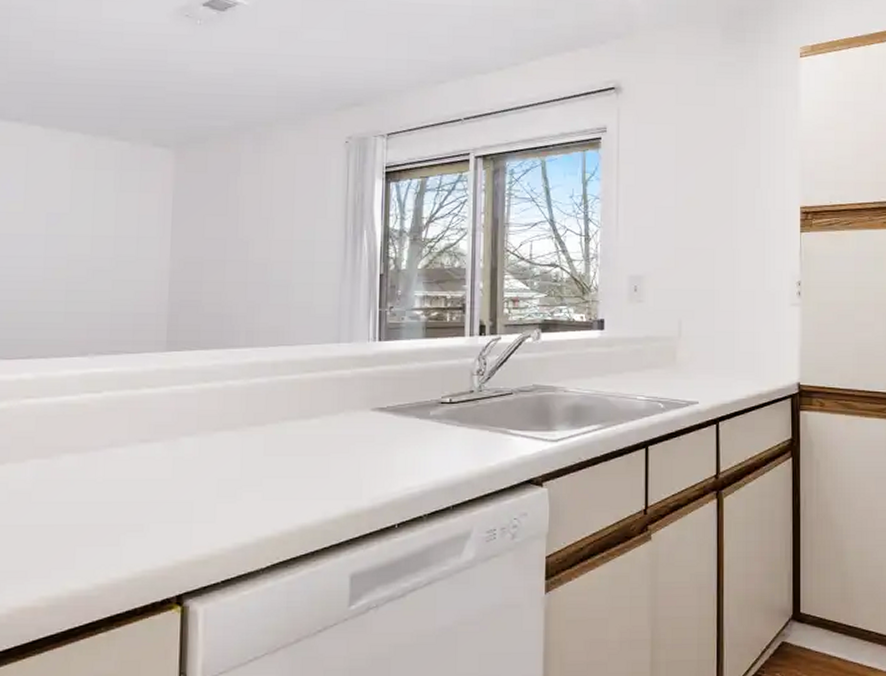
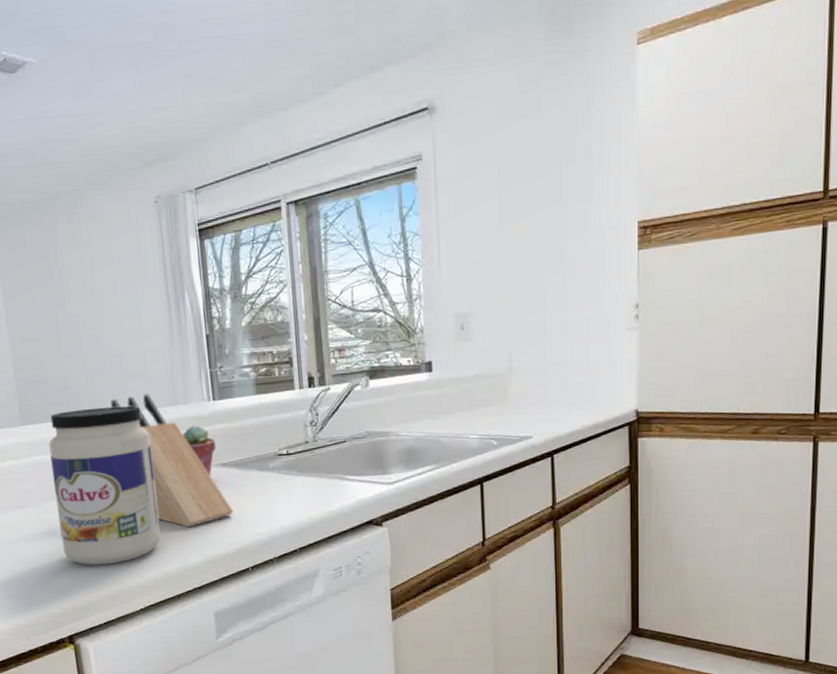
jar: none [188,338,306,512] -> present [49,406,161,565]
knife block: none [269,328,385,476] -> present [110,394,233,528]
potted succulent: none [341,365,376,421] -> present [182,425,216,477]

